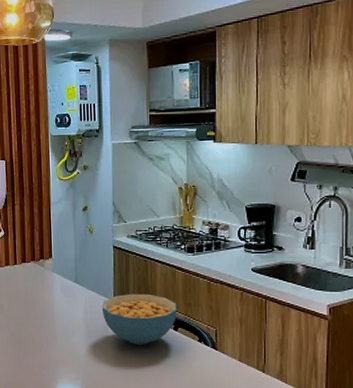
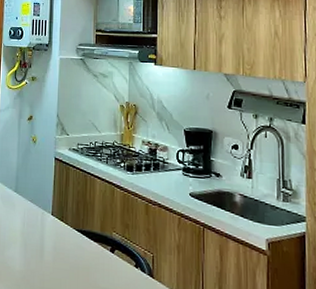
cereal bowl: present [101,293,177,345] -> none [39,208,114,266]

